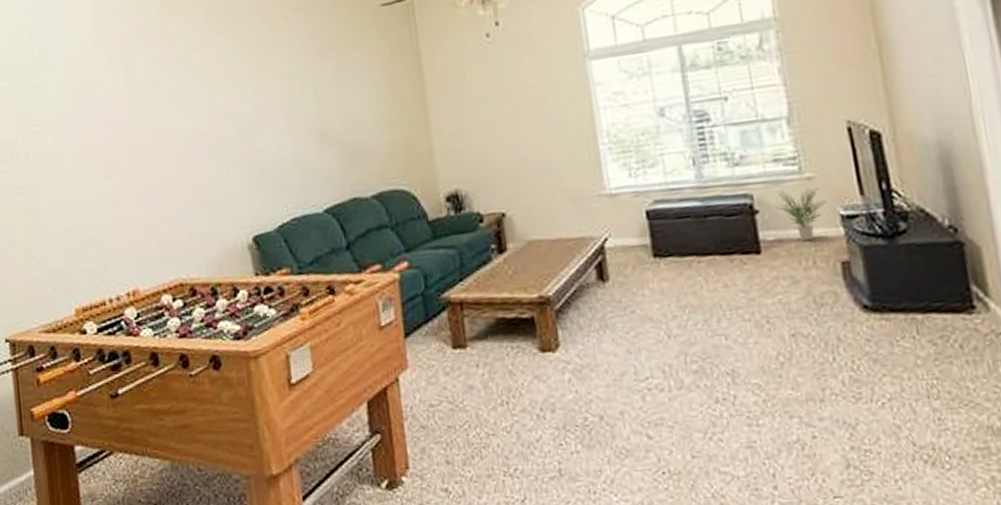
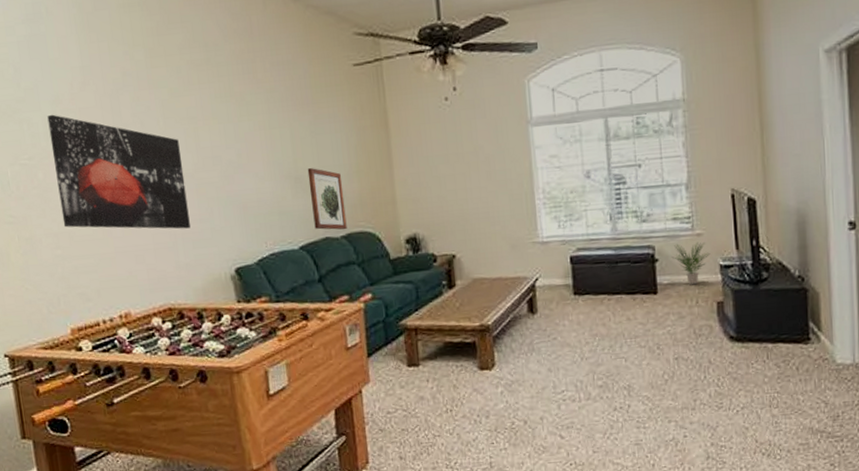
wall art: none [59,77,205,197] -> present [47,114,190,229]
wall art: none [332,120,378,190] -> present [307,168,347,230]

